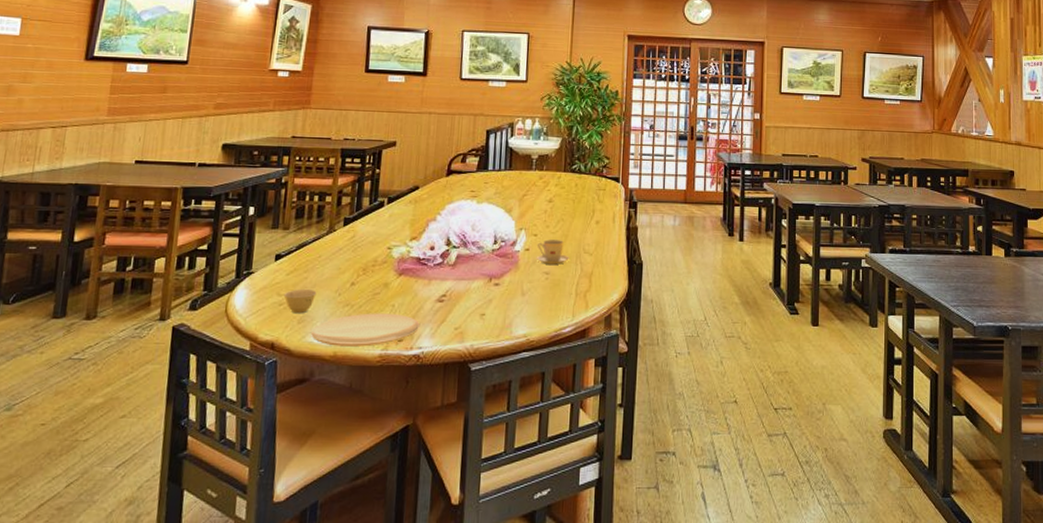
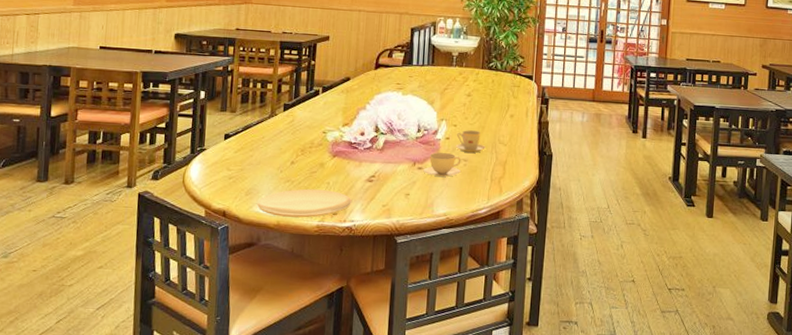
teacup: present [283,289,317,314] -> none [232,165,261,187]
teacup: none [500,266,543,293] -> present [423,152,461,177]

